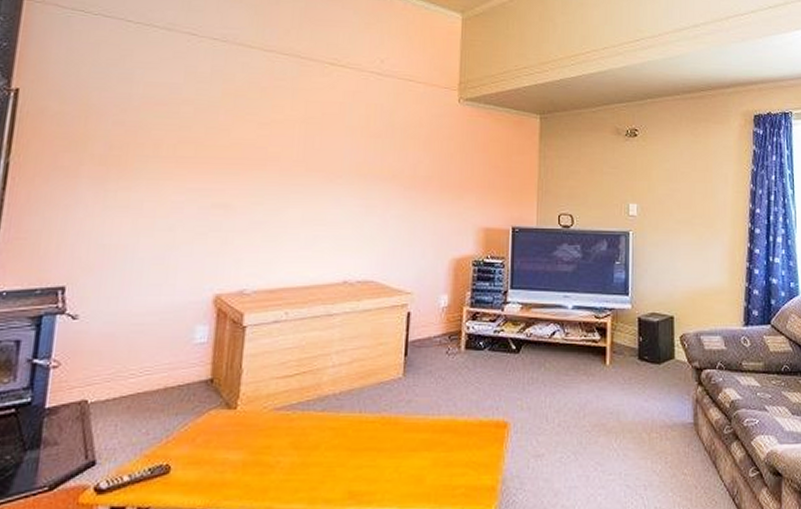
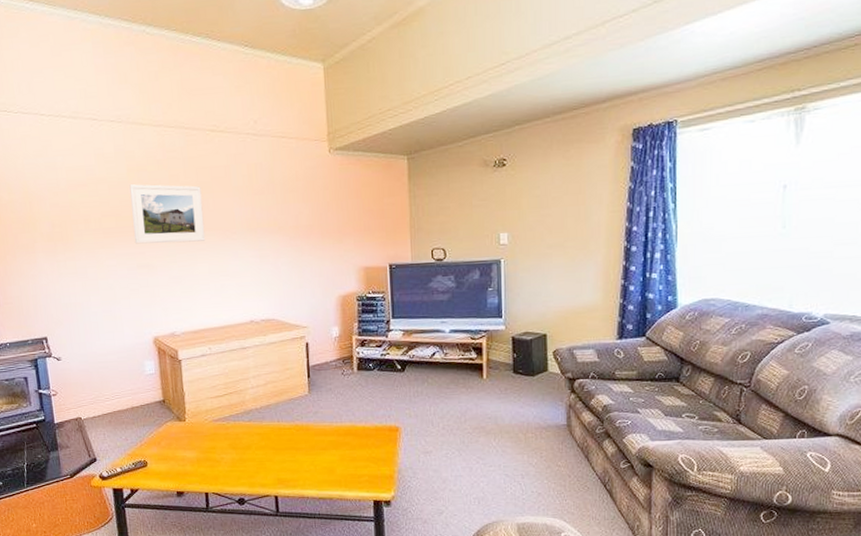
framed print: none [213,110,308,183] -> present [129,184,206,244]

